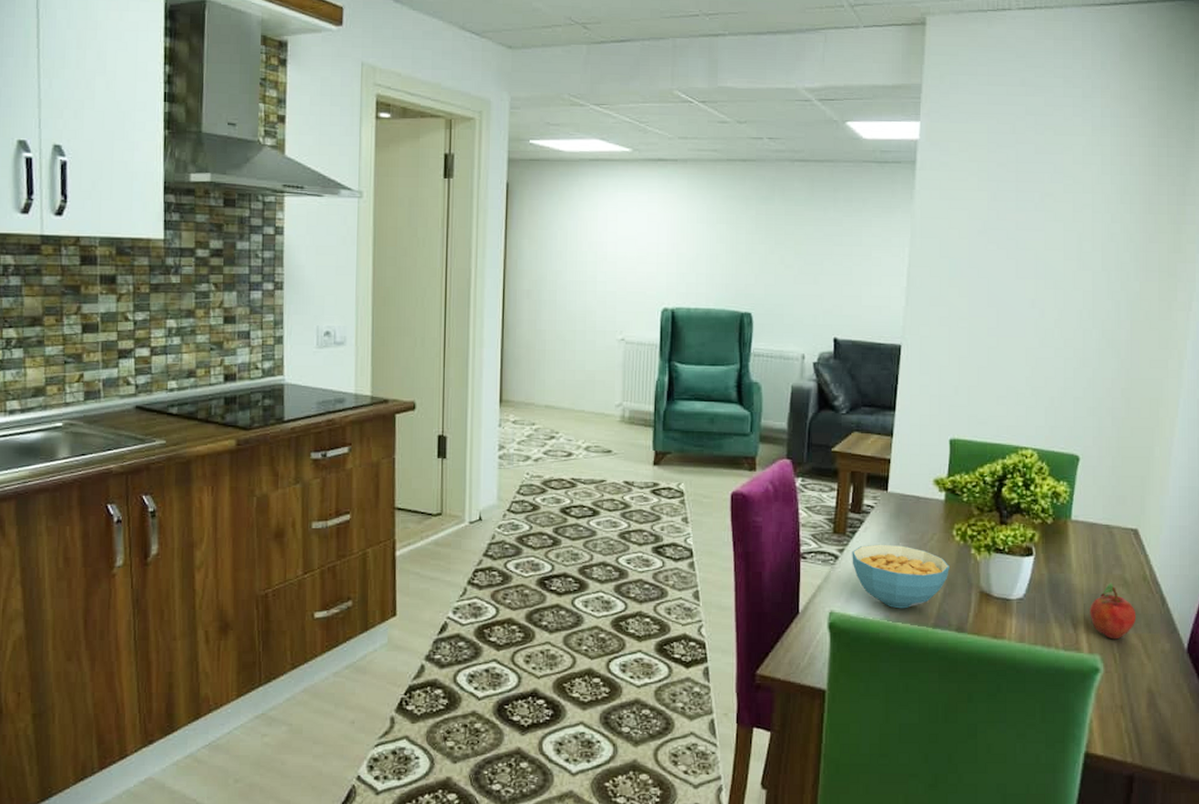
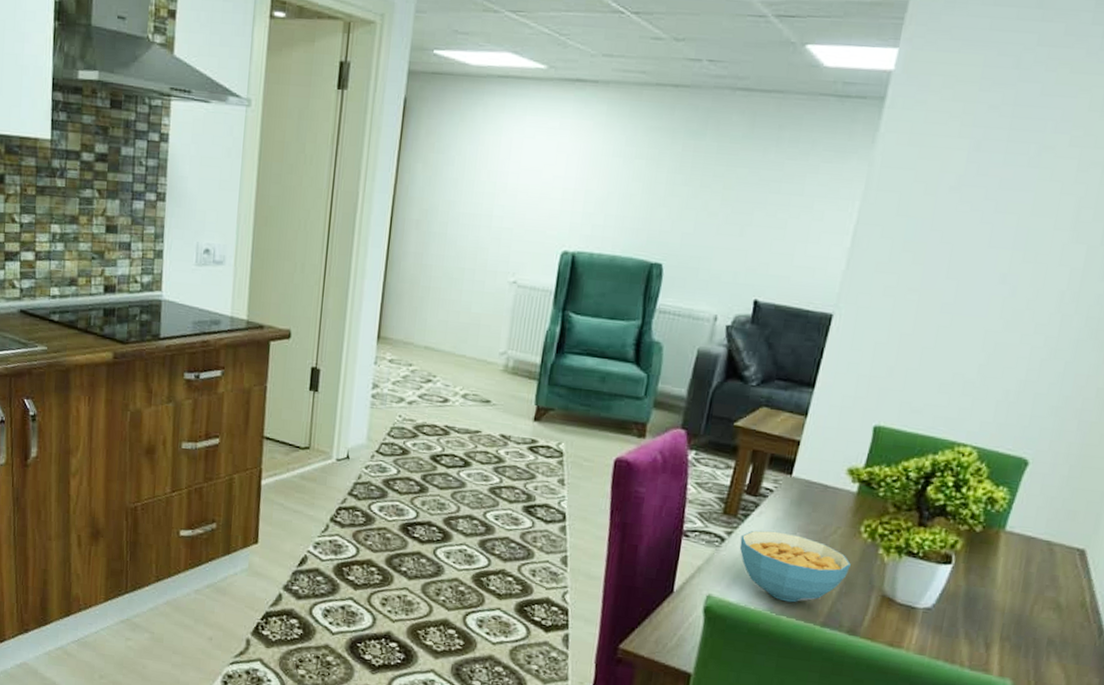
fruit: present [1090,583,1137,640] -> none [1007,604,1065,666]

